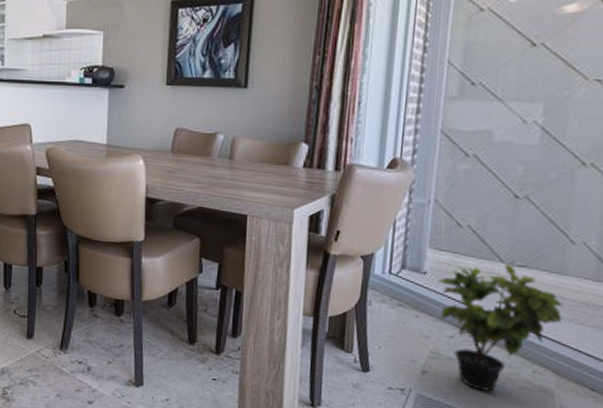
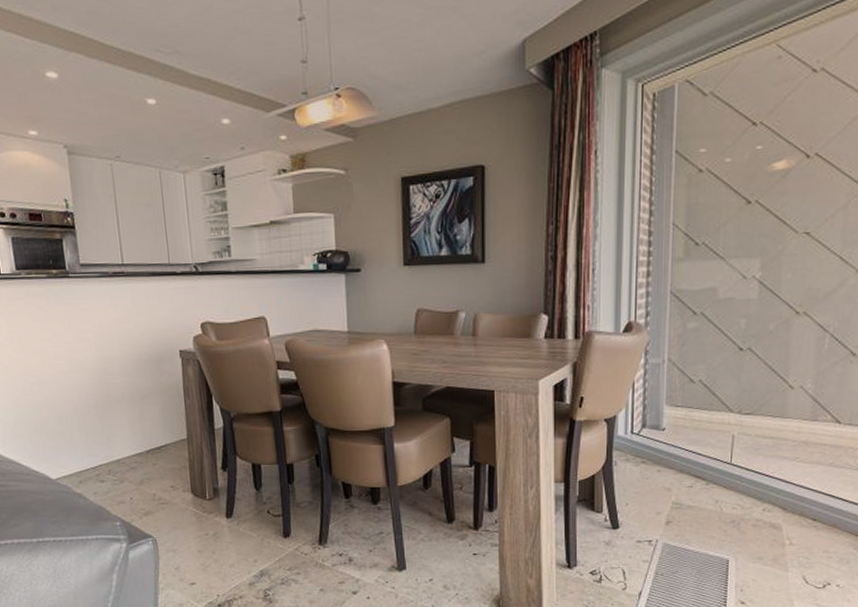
potted plant: present [437,264,563,391] -> none [675,413,786,533]

